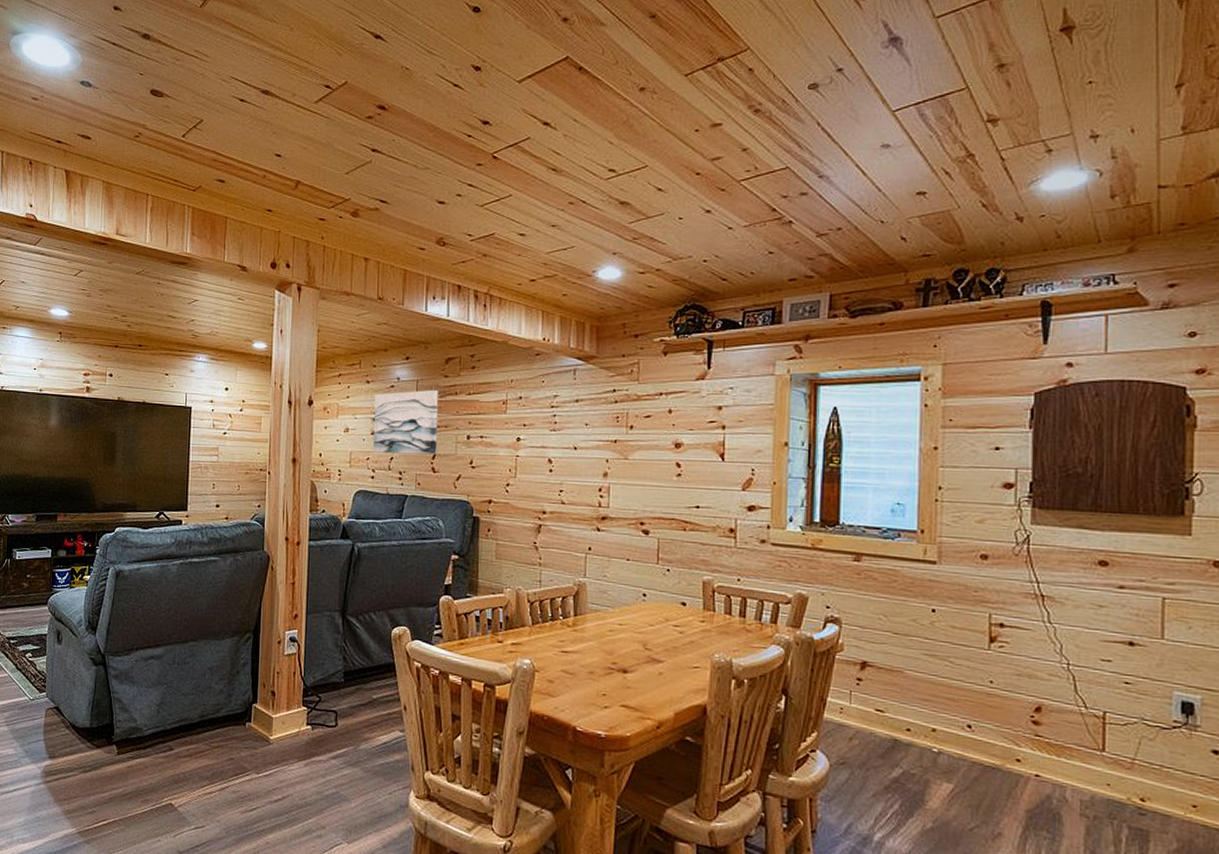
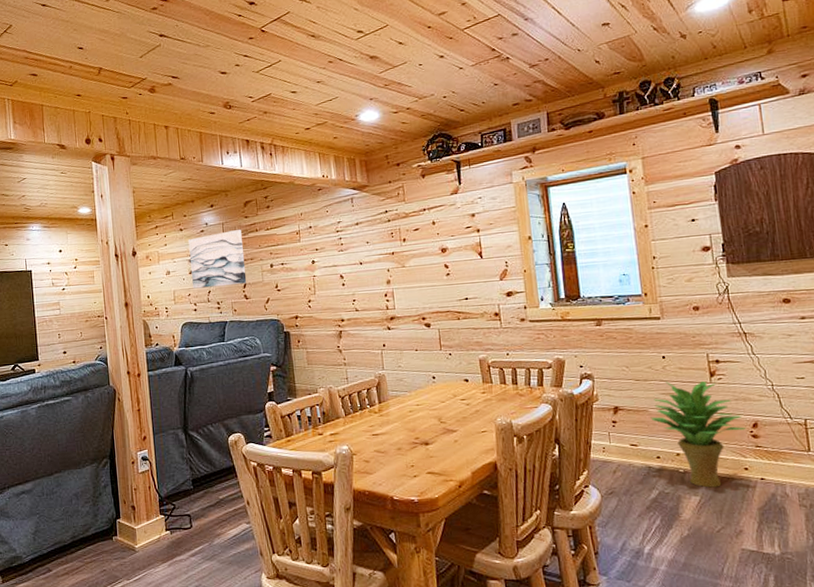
potted plant: none [906,640,1027,777] -> present [650,380,747,488]

